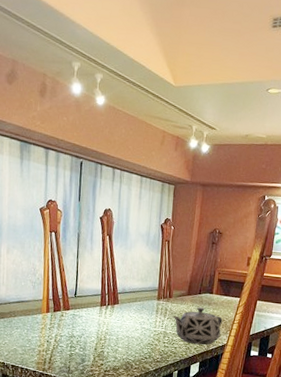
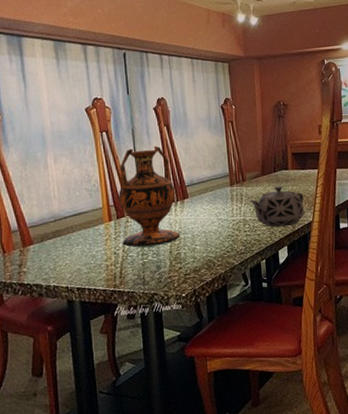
vase: none [55,251,108,342] -> present [119,145,180,248]

